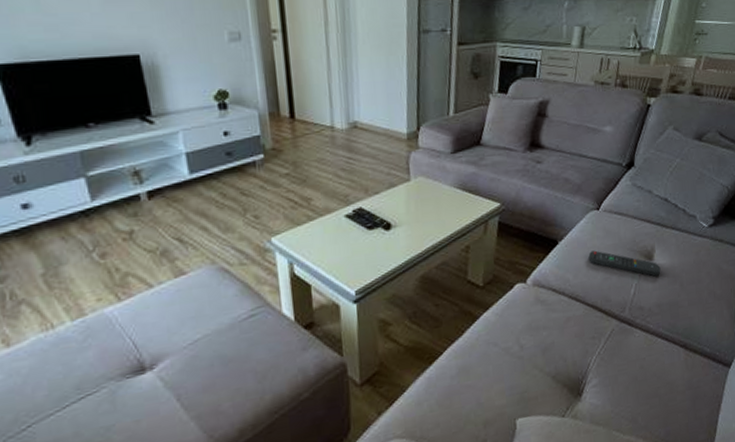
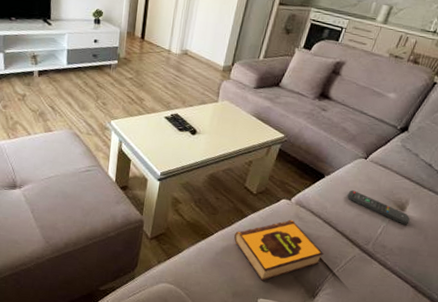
hardback book: none [469,306,579,396] -> present [234,219,324,281]

